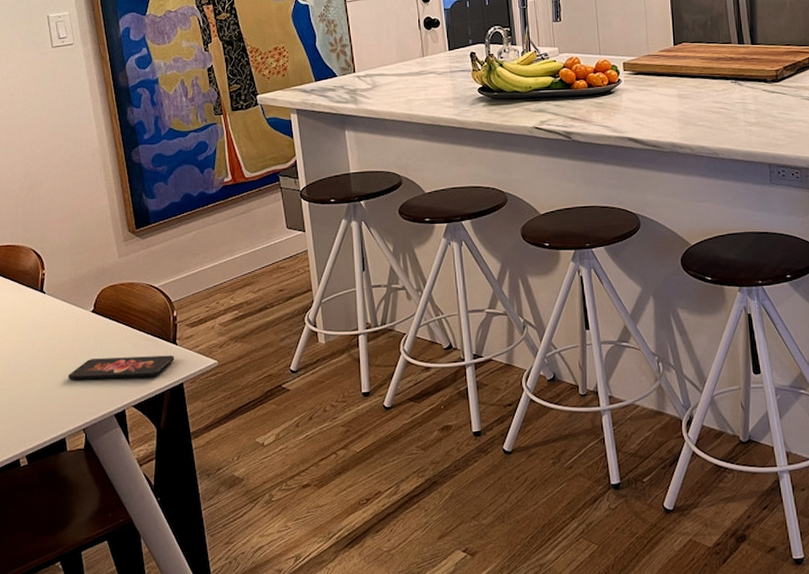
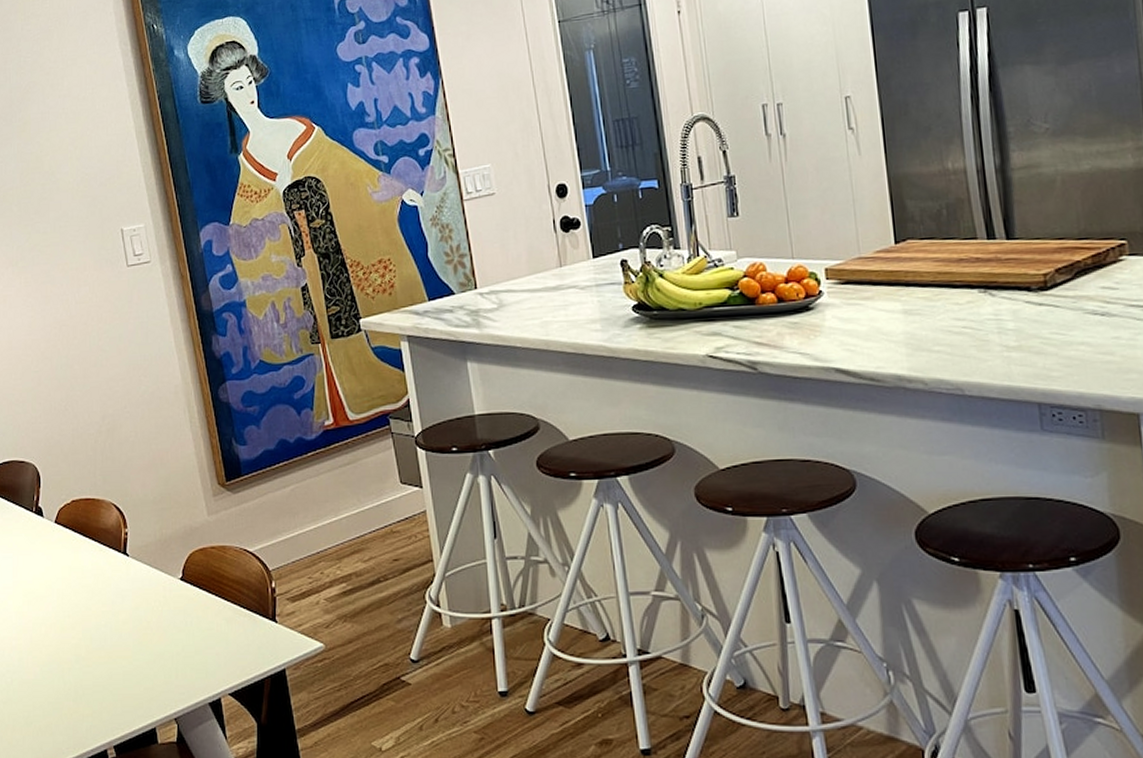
smartphone: present [67,355,175,380] -> none [156,635,275,660]

